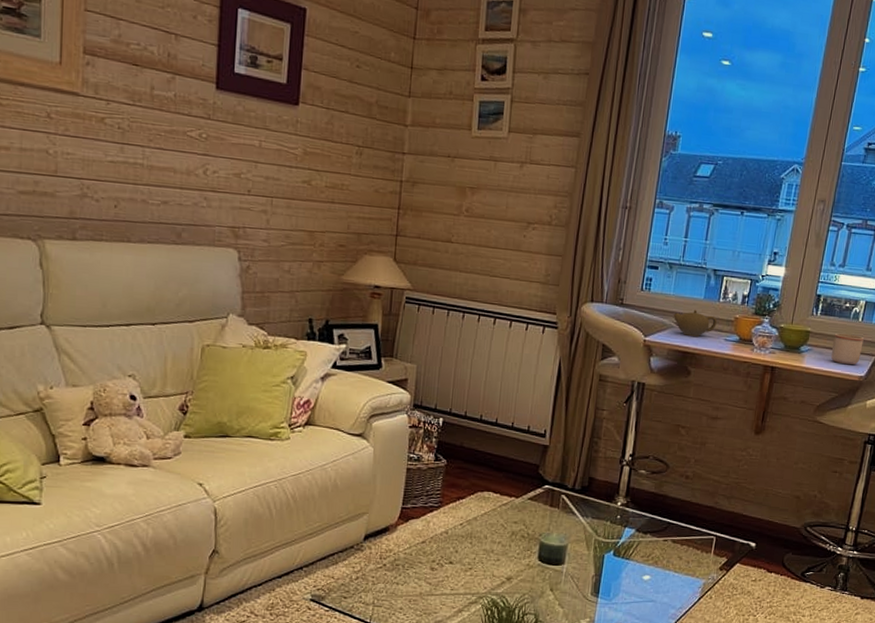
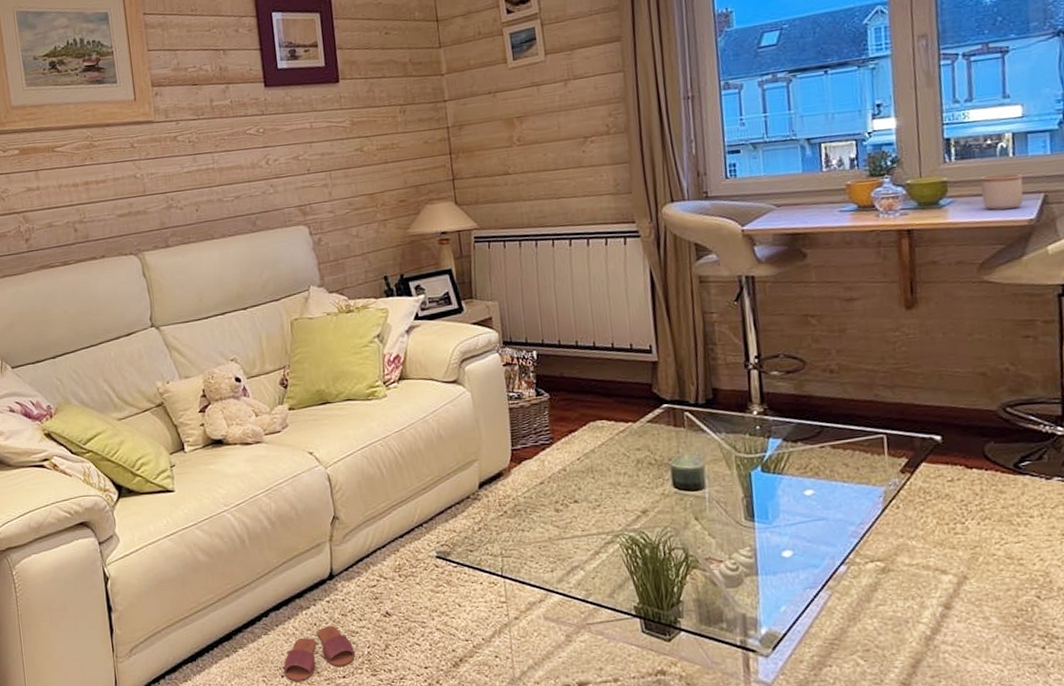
teapot: present [674,310,717,338] -> none [771,186,826,216]

